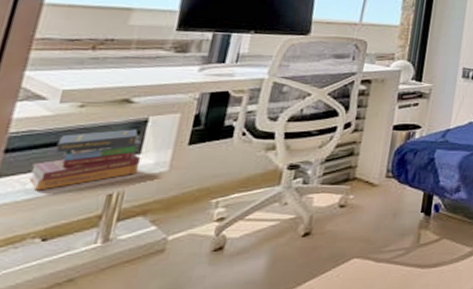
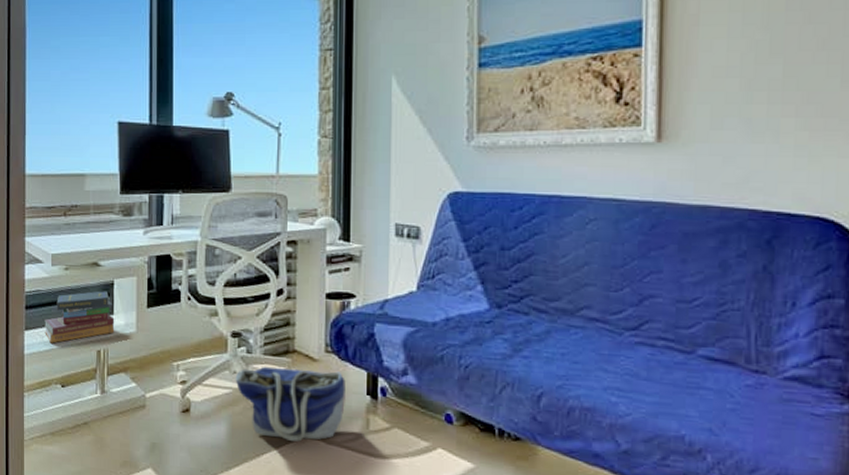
tote bag: none [285,194,402,265] -> present [235,366,345,442]

